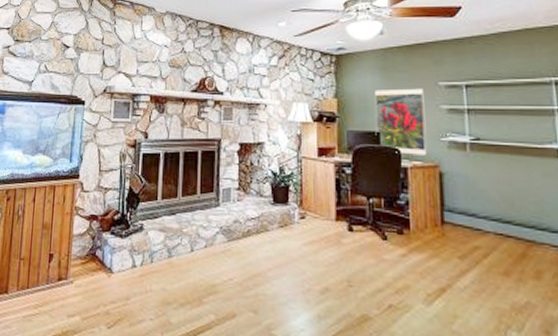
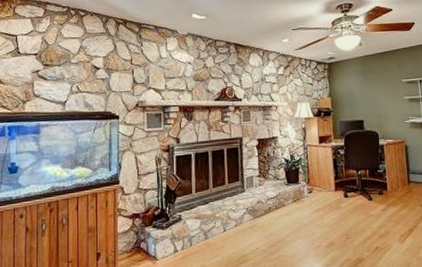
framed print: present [375,88,428,156] -> none [358,85,397,135]

